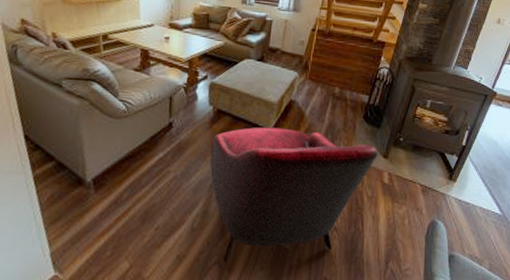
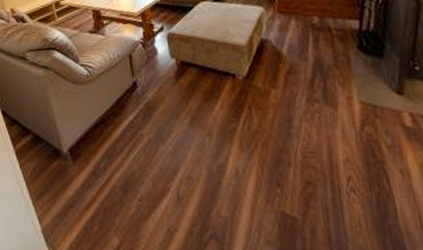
armchair: present [209,127,378,263] -> none [181,72,389,237]

